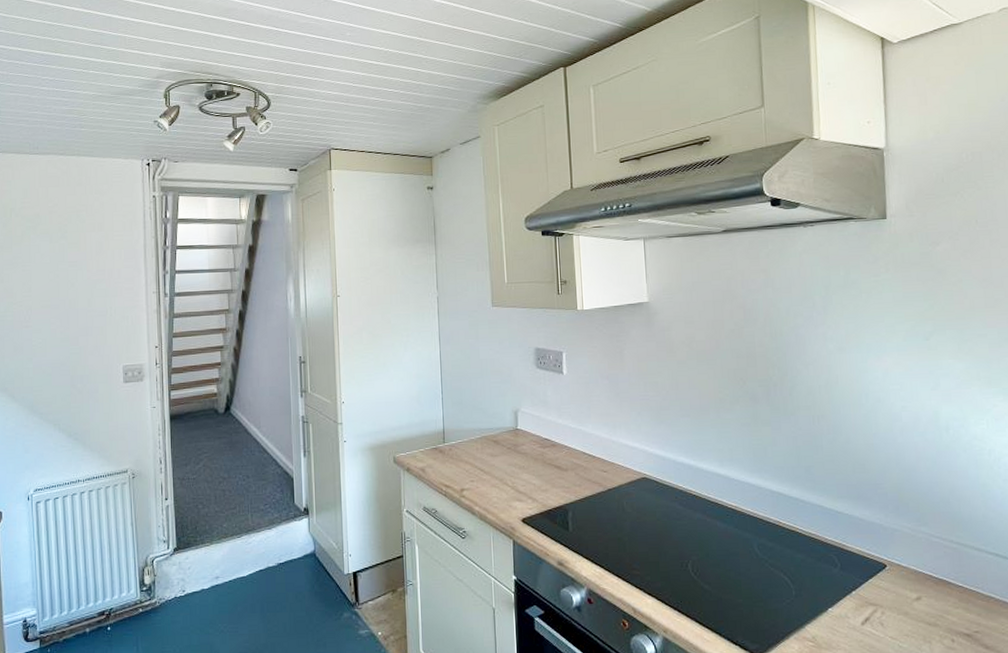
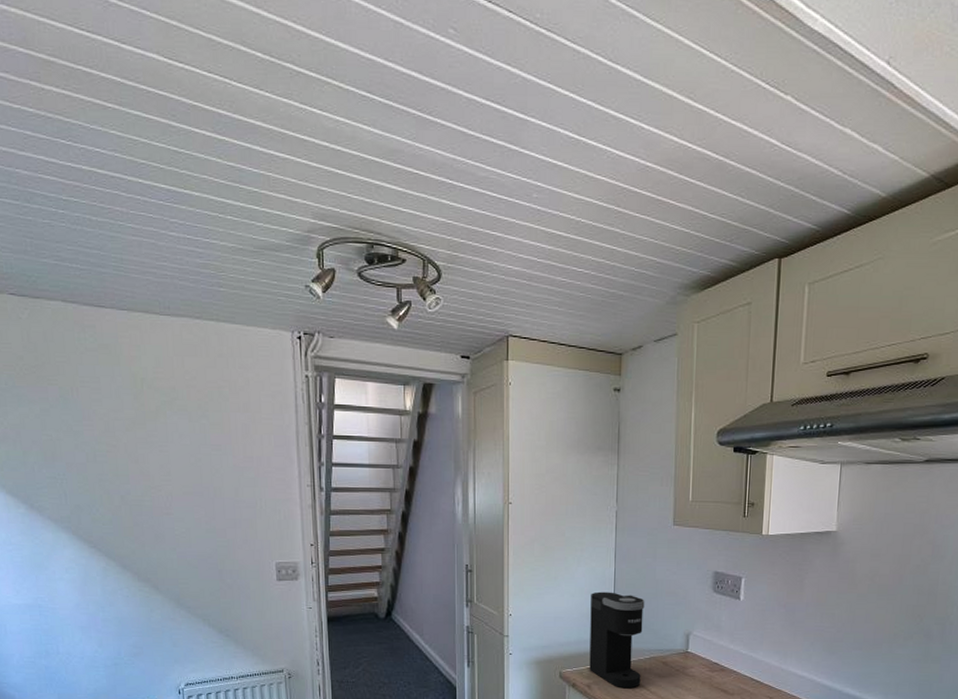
coffee maker: none [419,374,474,470] -> present [589,591,645,689]

